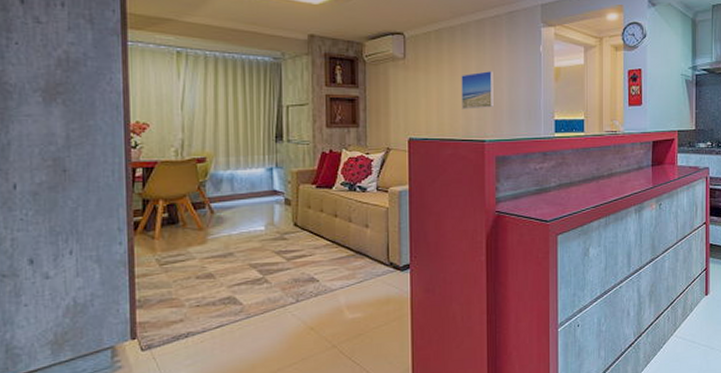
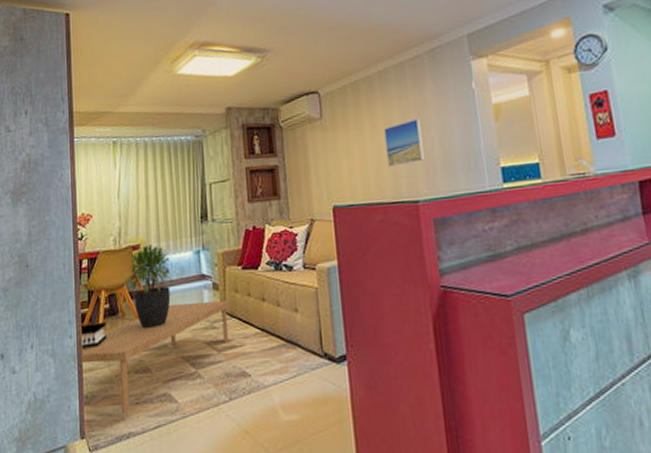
architectural model: none [131,230,165,256] -> present [79,321,107,350]
coffee table: none [132,215,303,316] -> present [80,301,232,414]
potted plant: none [186,157,243,239] -> present [124,243,174,329]

